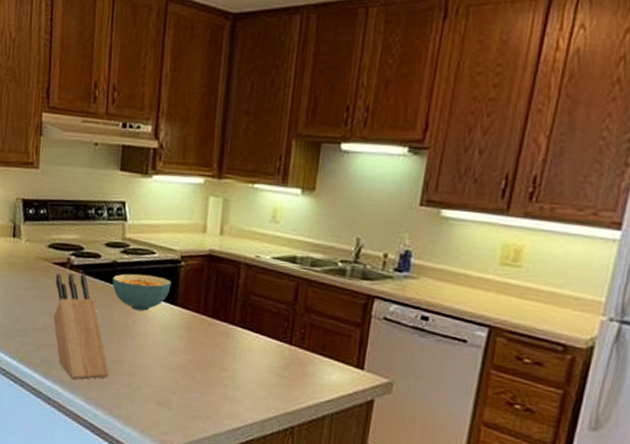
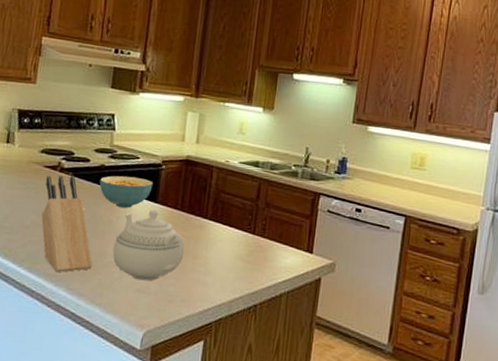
teapot: none [129,313,209,393] -> present [112,209,185,281]

